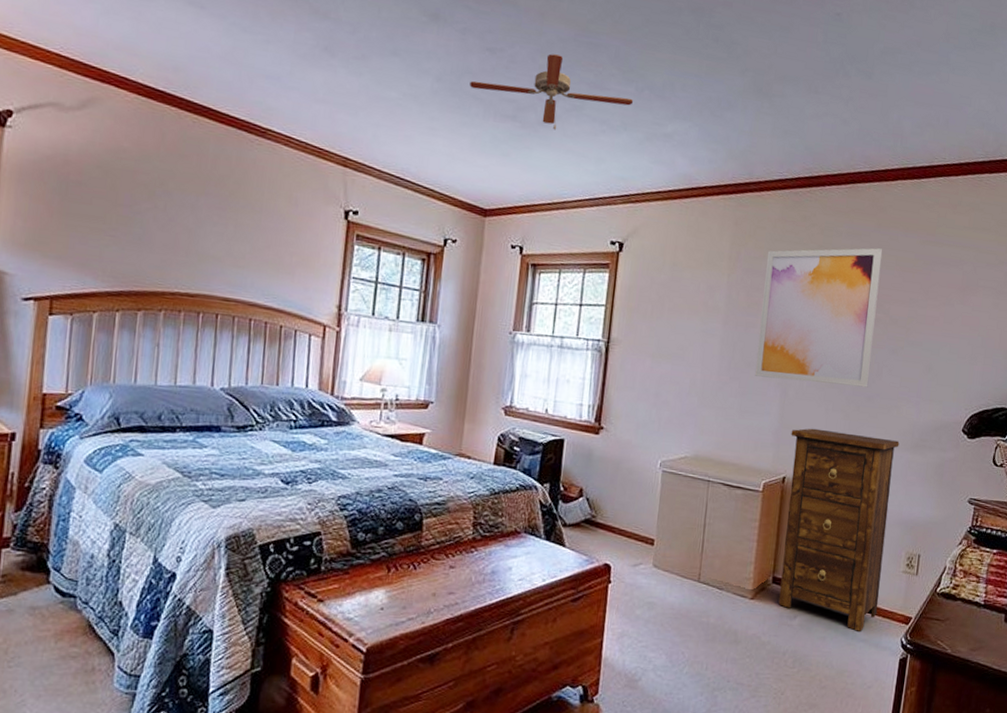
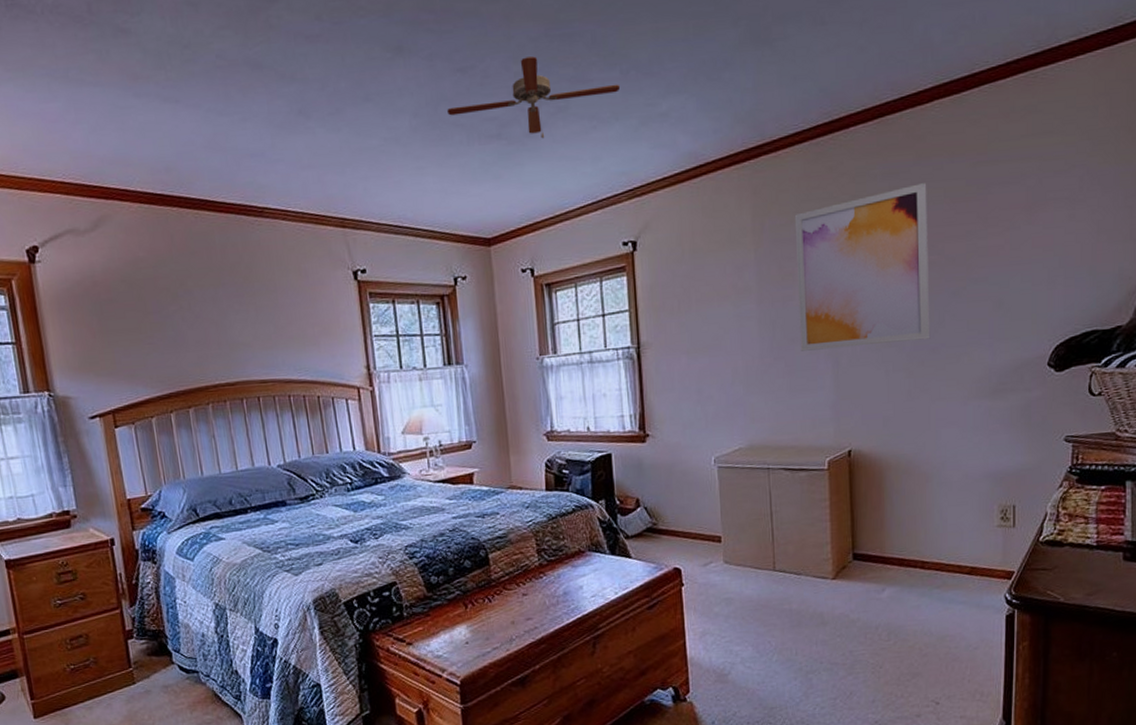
cabinet: present [778,428,900,632] -> none [850,389,975,595]

